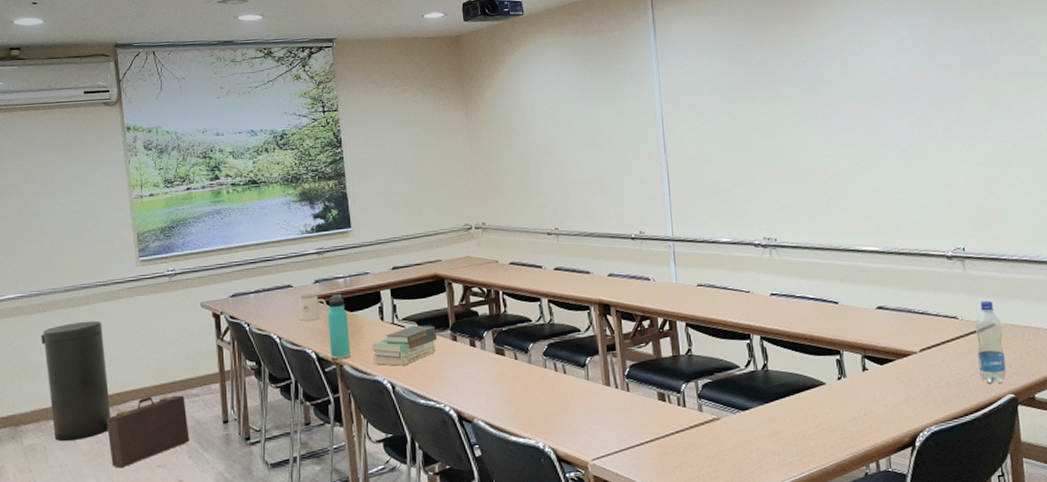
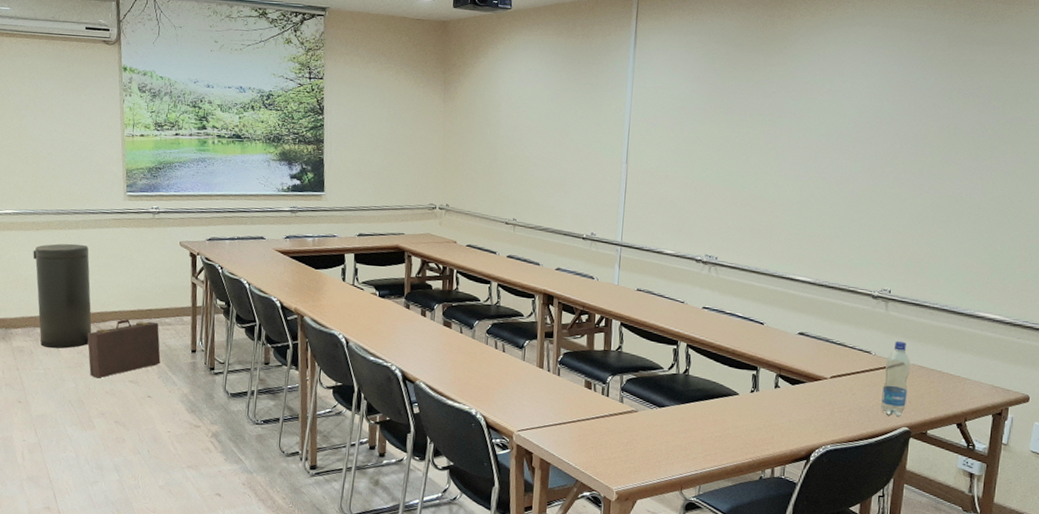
mug: present [298,295,327,322] -> none [268,248,295,273]
thermos bottle: present [327,293,350,360] -> none [293,251,313,311]
books: present [372,325,437,366] -> none [332,289,392,324]

